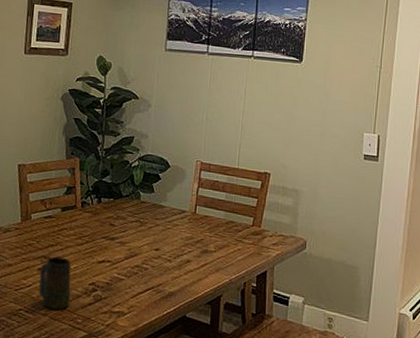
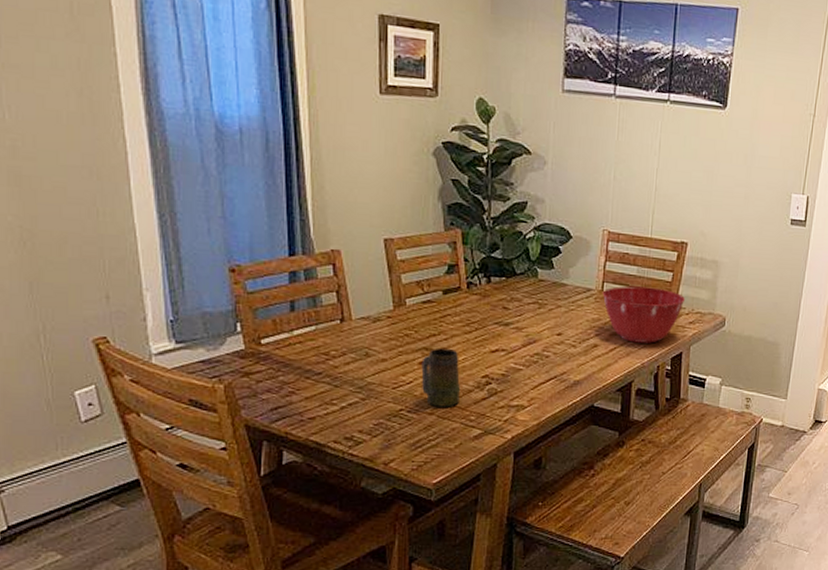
mixing bowl: none [195,209,269,262] -> present [602,286,686,343]

